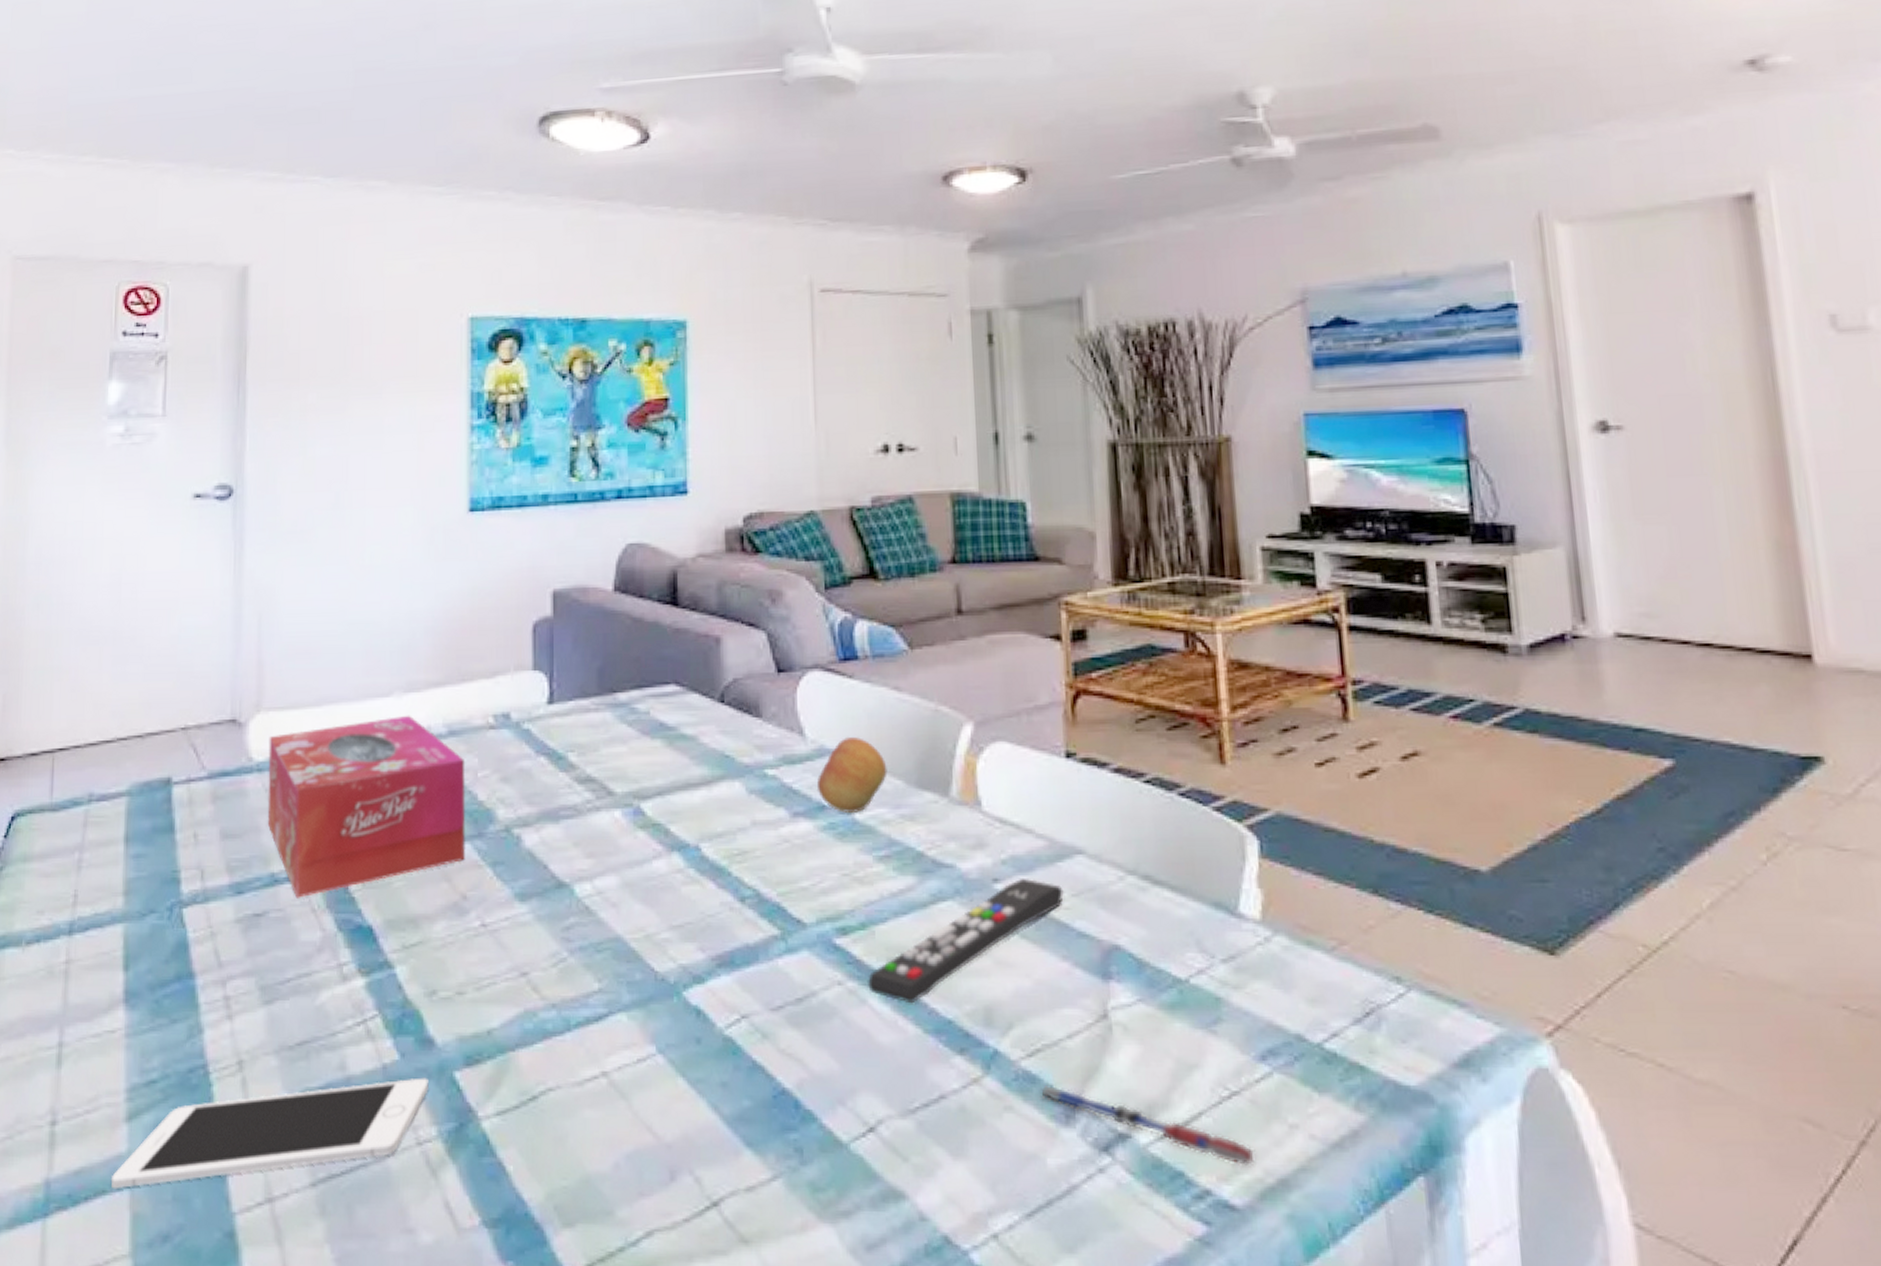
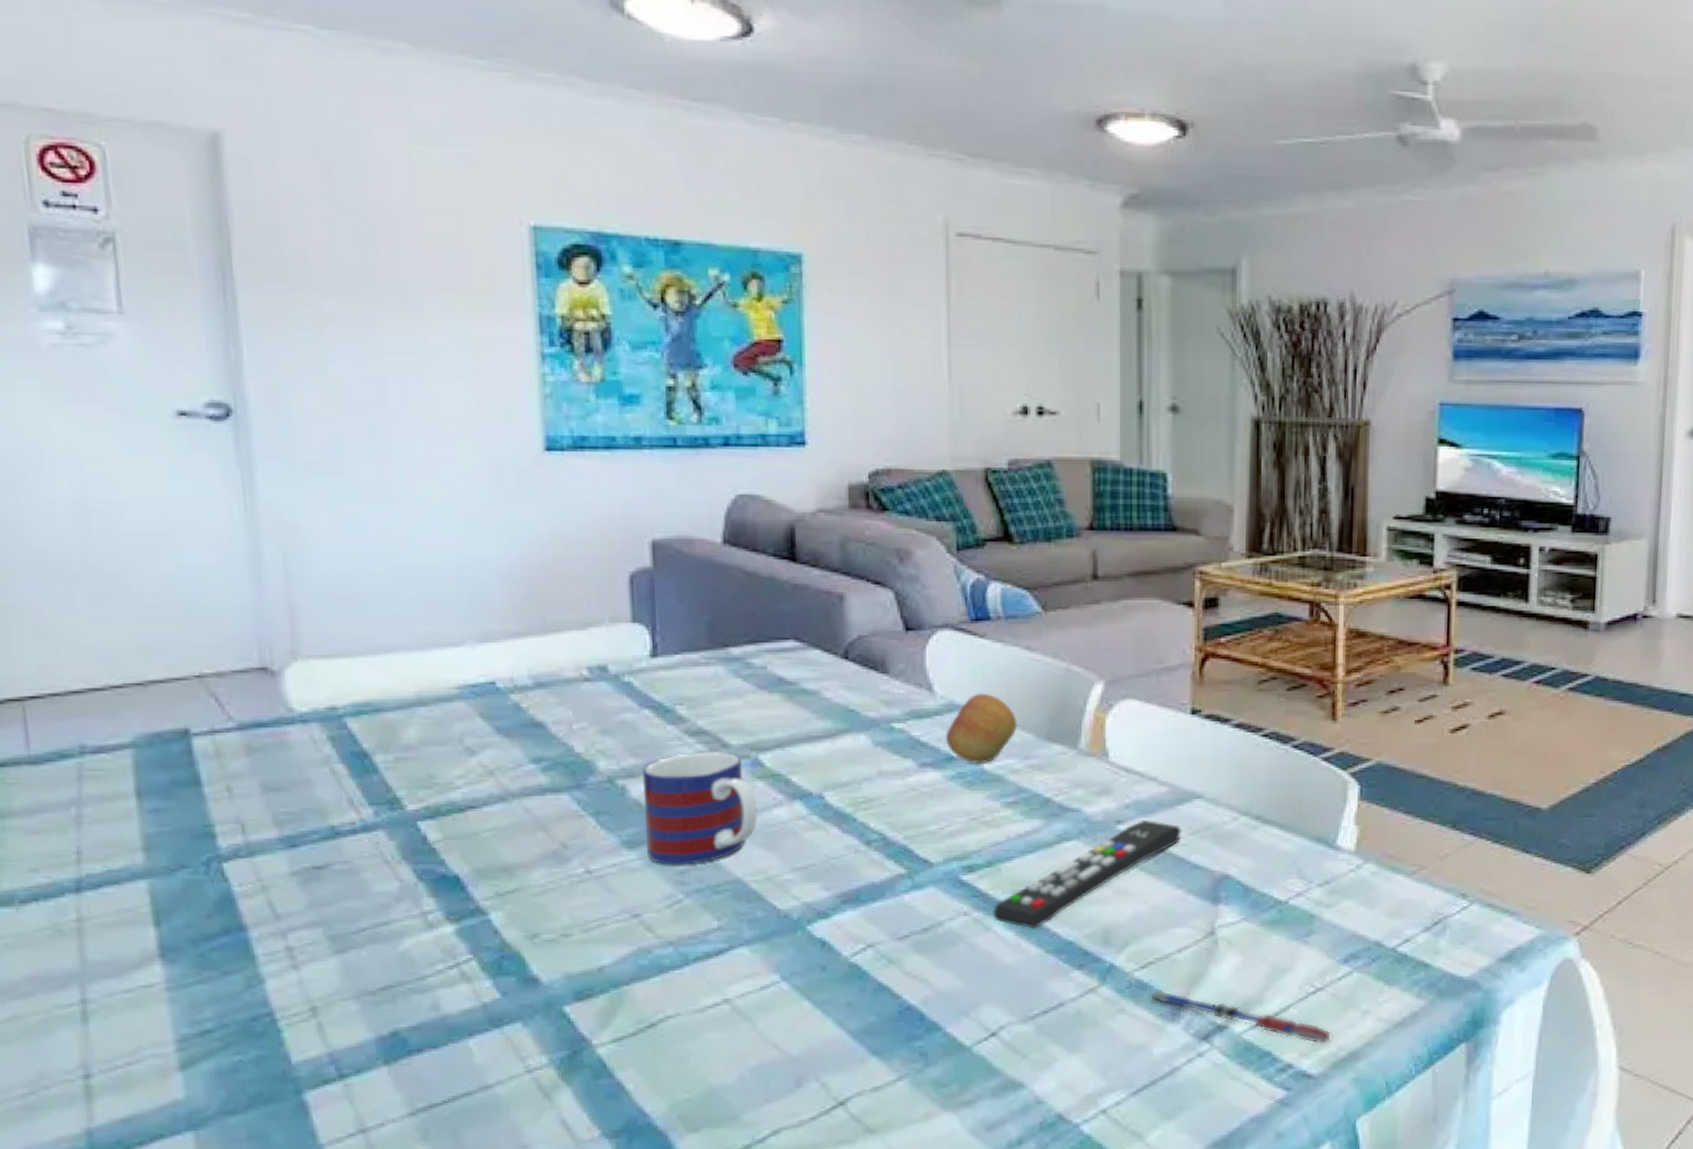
cell phone: present [110,1077,429,1190] -> none [168,1013,536,1133]
tissue box: present [267,715,465,898] -> none [312,666,563,850]
mug: none [535,799,638,920] -> present [642,751,758,865]

